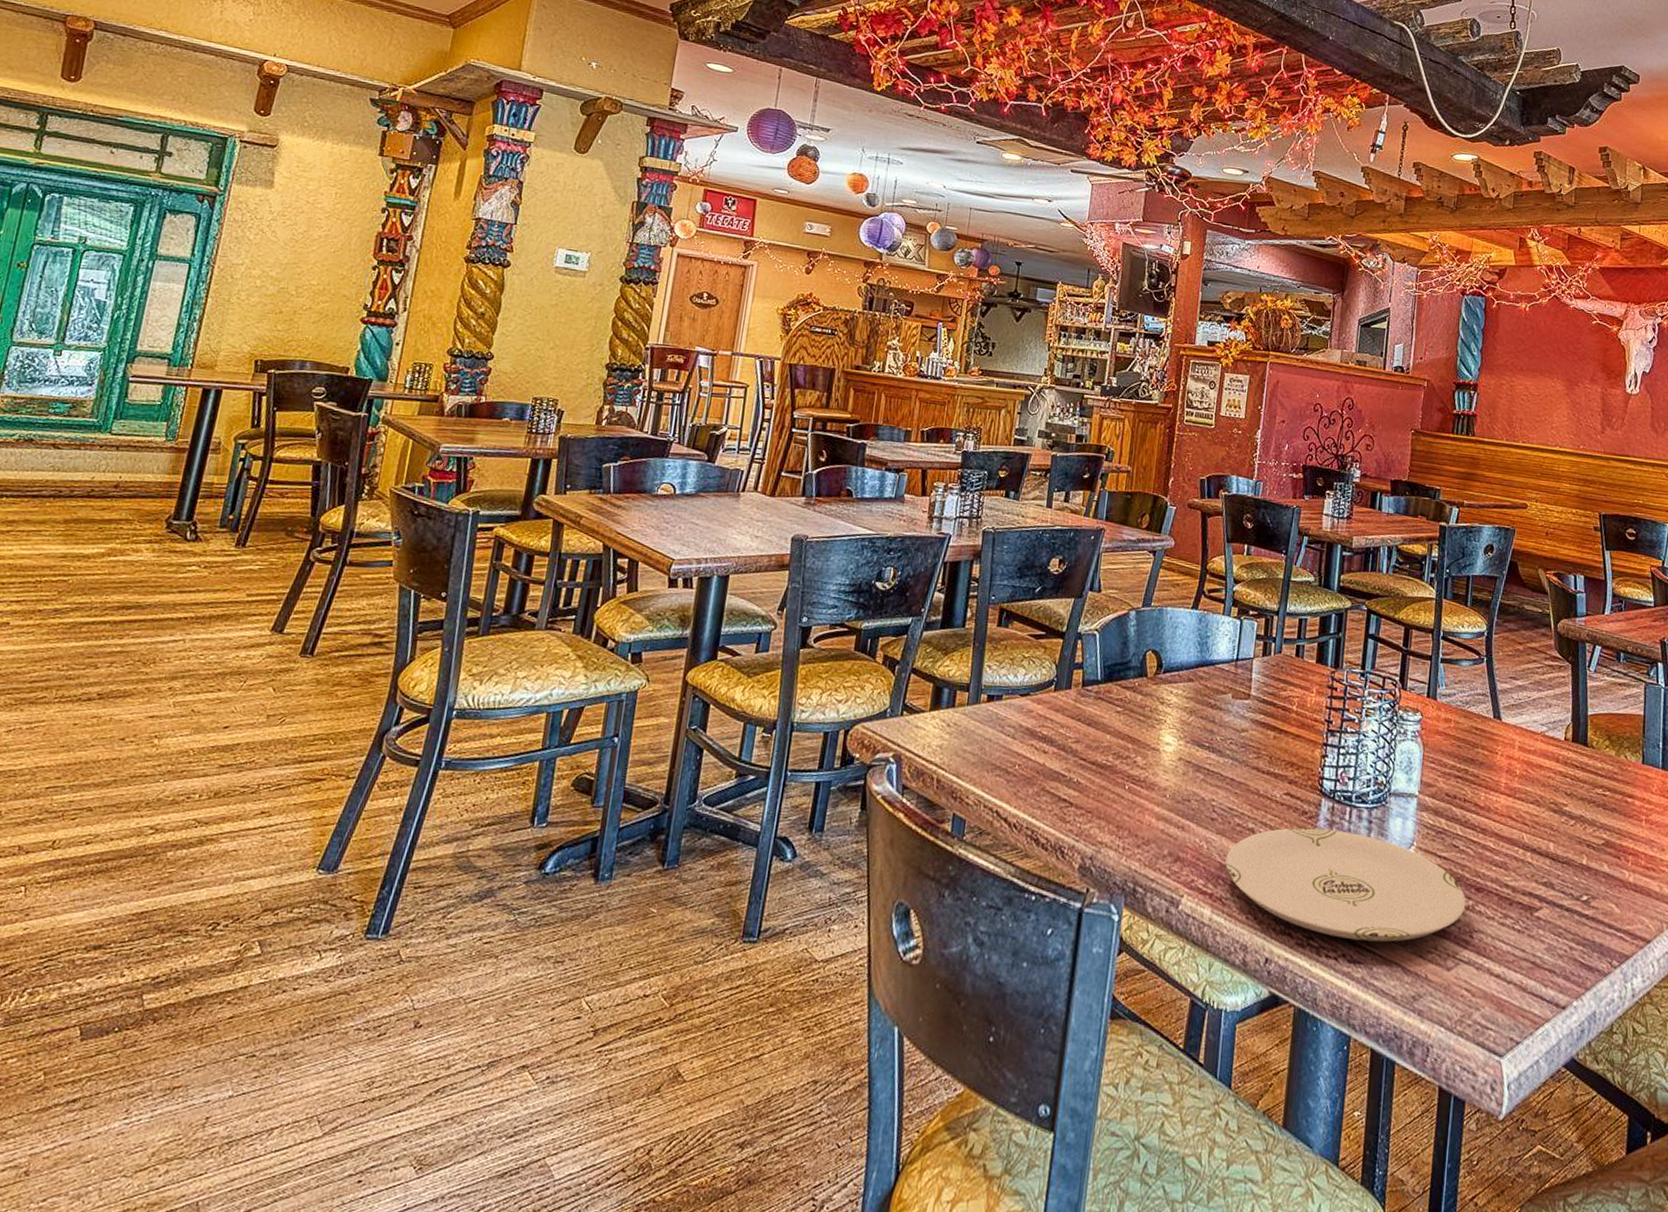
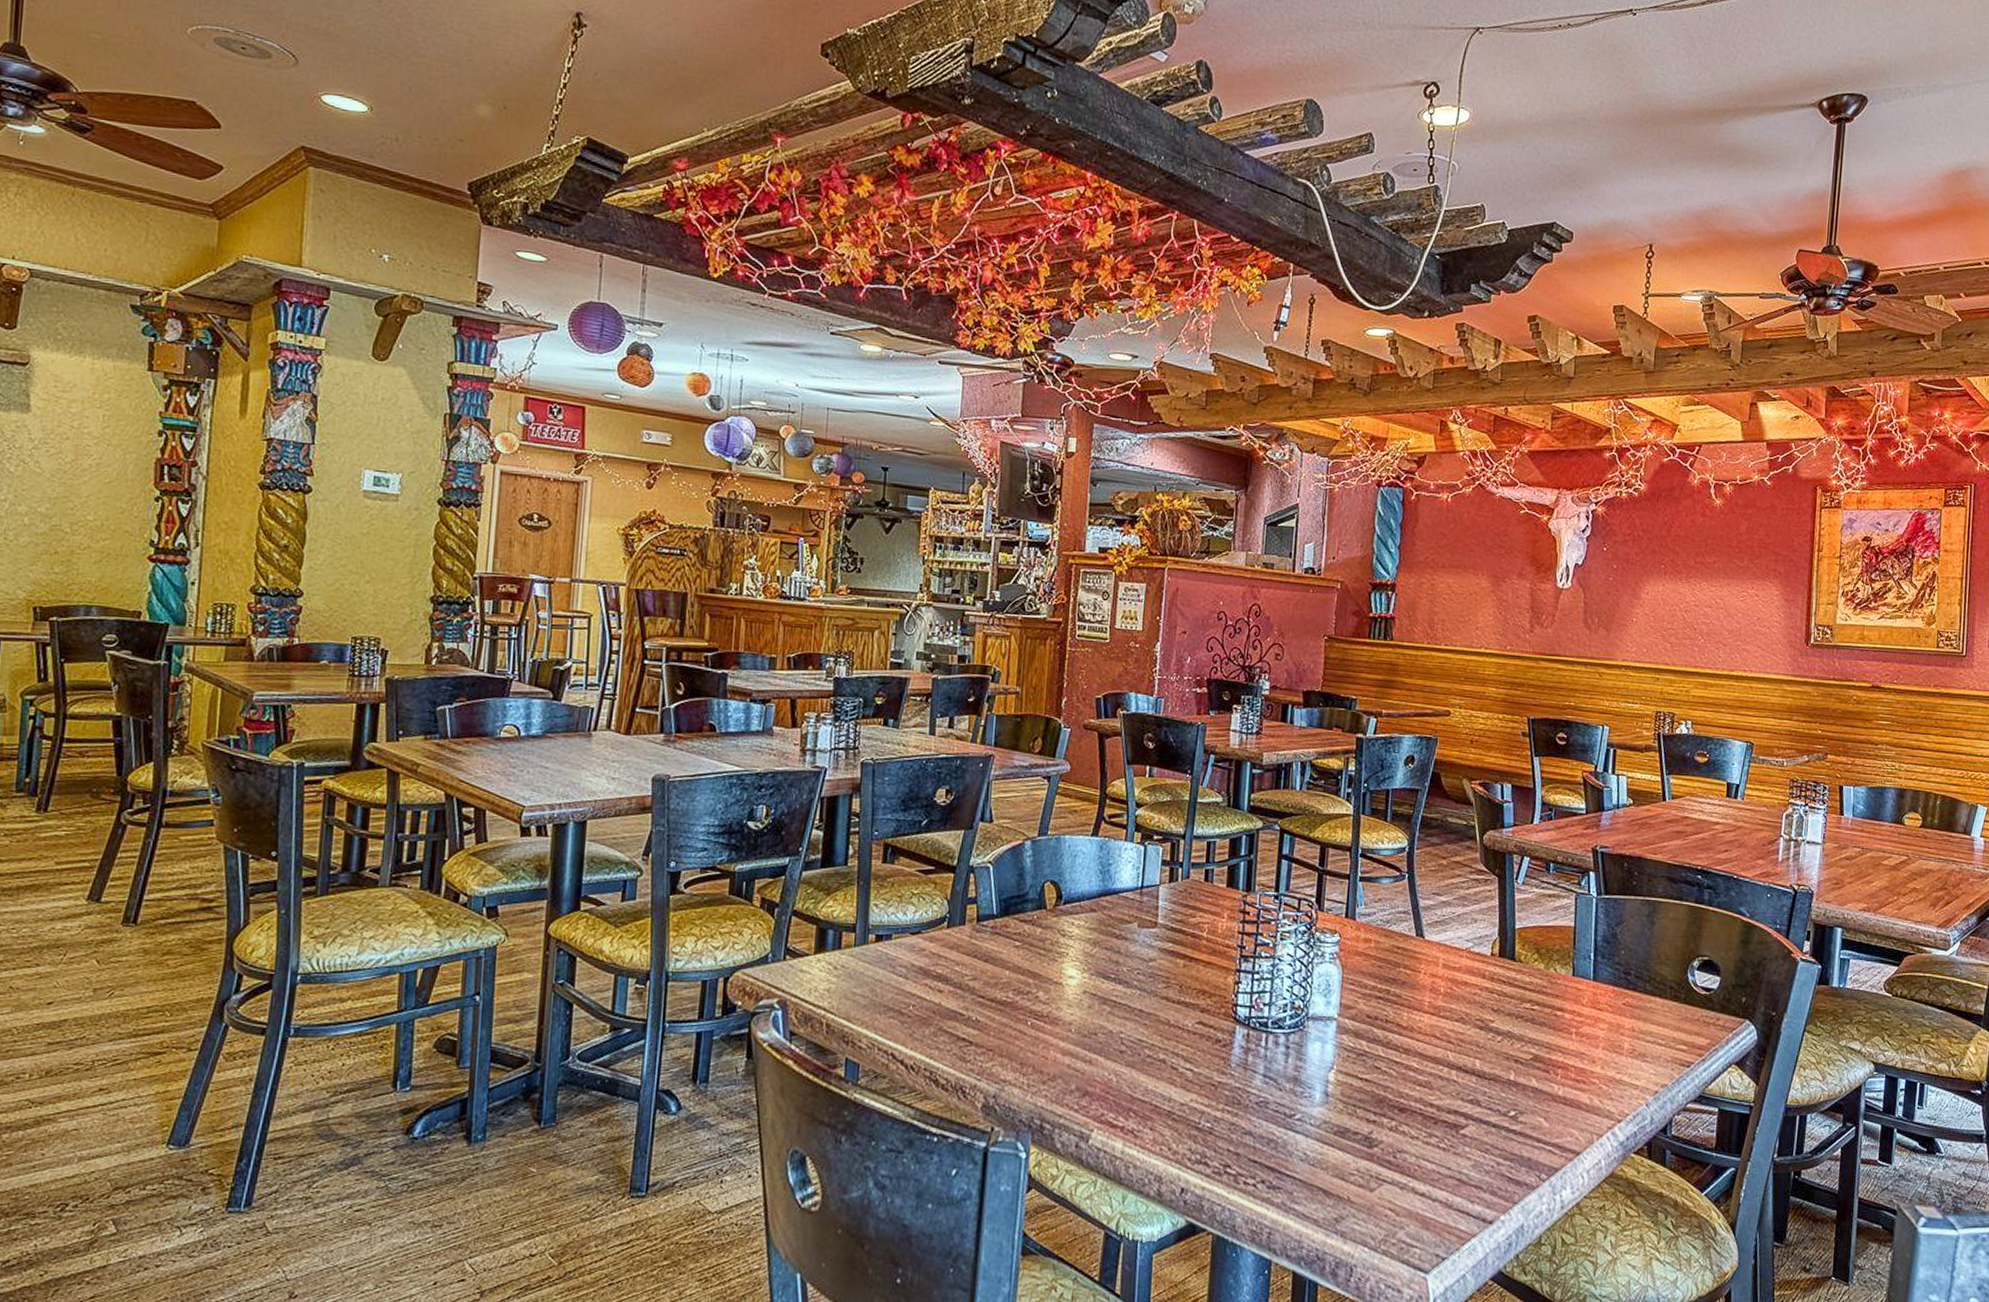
plate: present [1225,827,1466,942] -> none [1136,1056,1389,1167]

